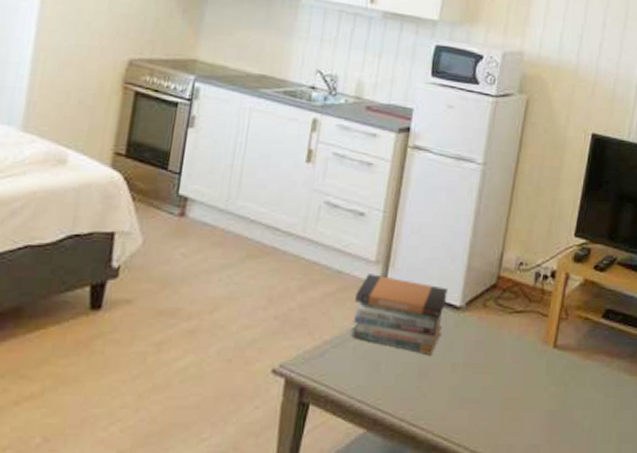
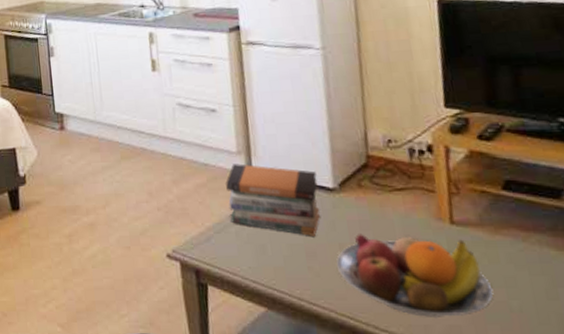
fruit bowl: none [444,354,573,439] -> present [336,234,494,319]

